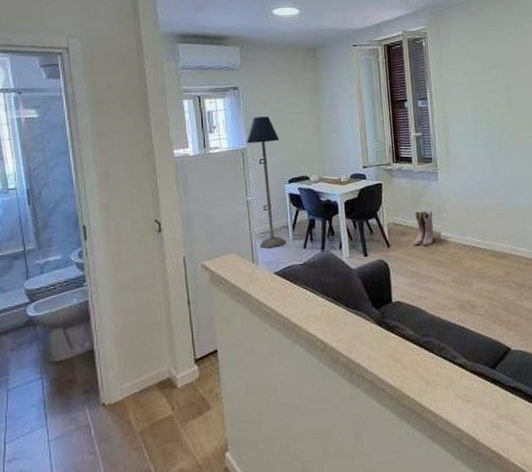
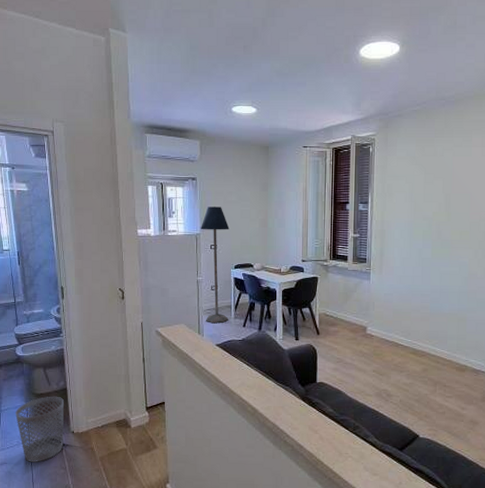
wastebasket: none [27,361,92,452] -> present [15,396,64,462]
boots: present [413,210,435,246] -> none [341,305,362,338]

